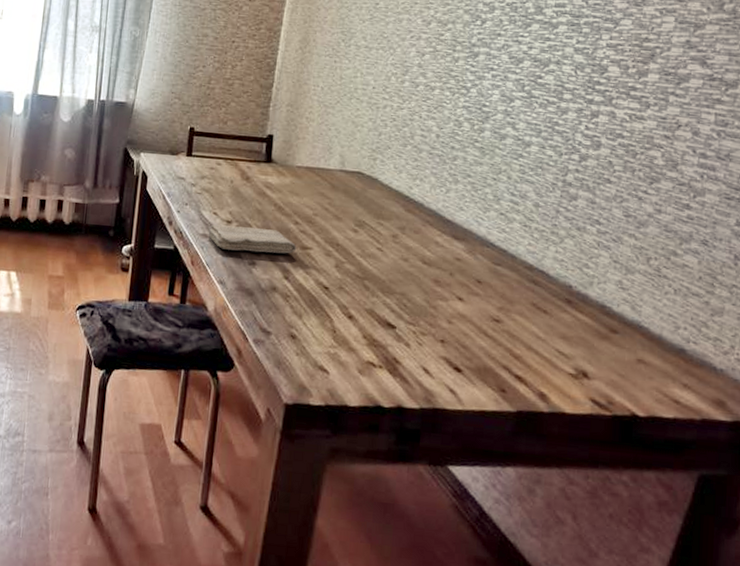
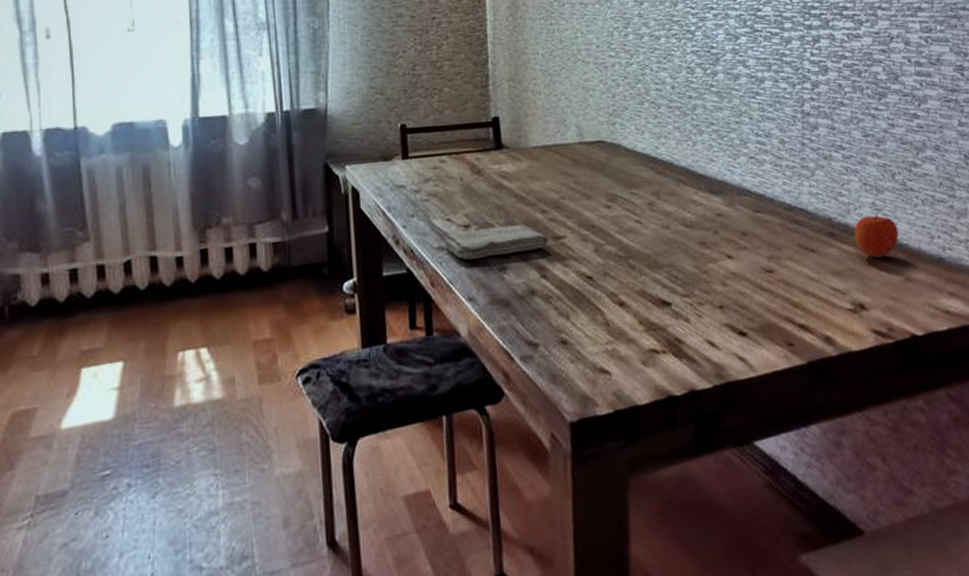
apple: none [592,291,641,335] -> present [854,212,899,259]

